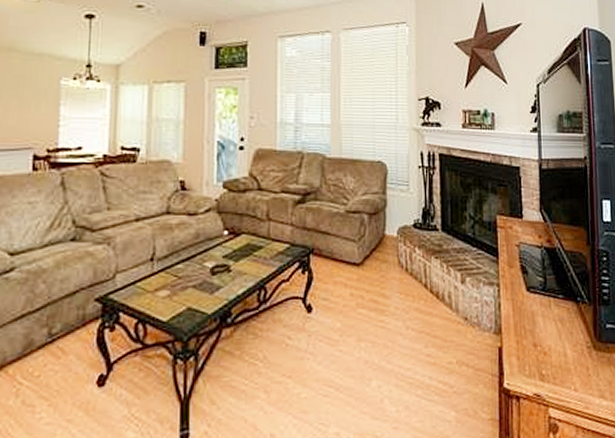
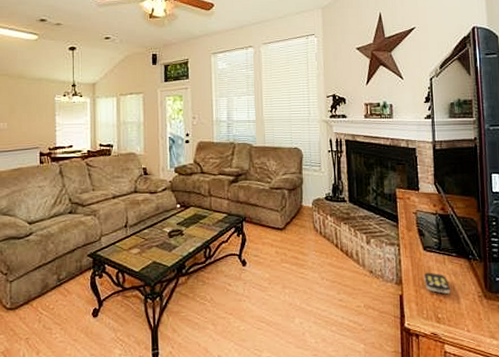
remote control: none [527,318,556,345] -> present [424,272,450,294]

